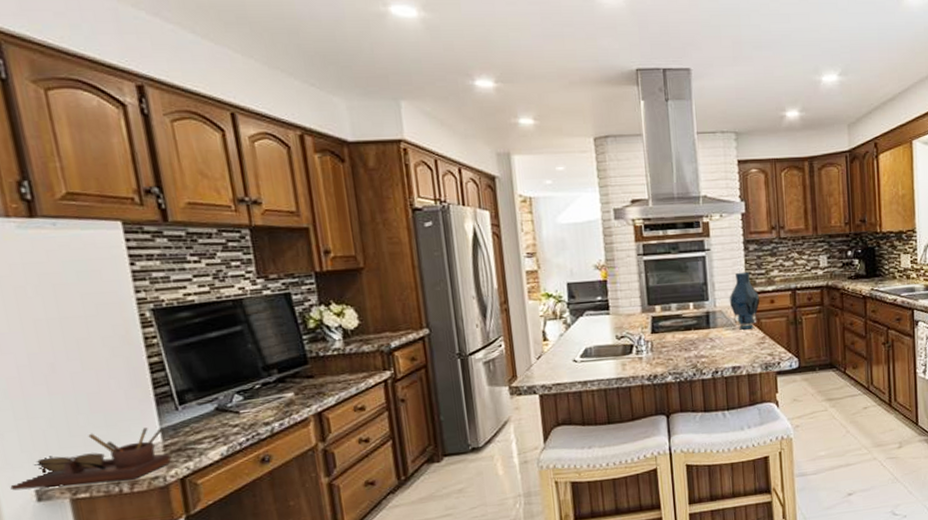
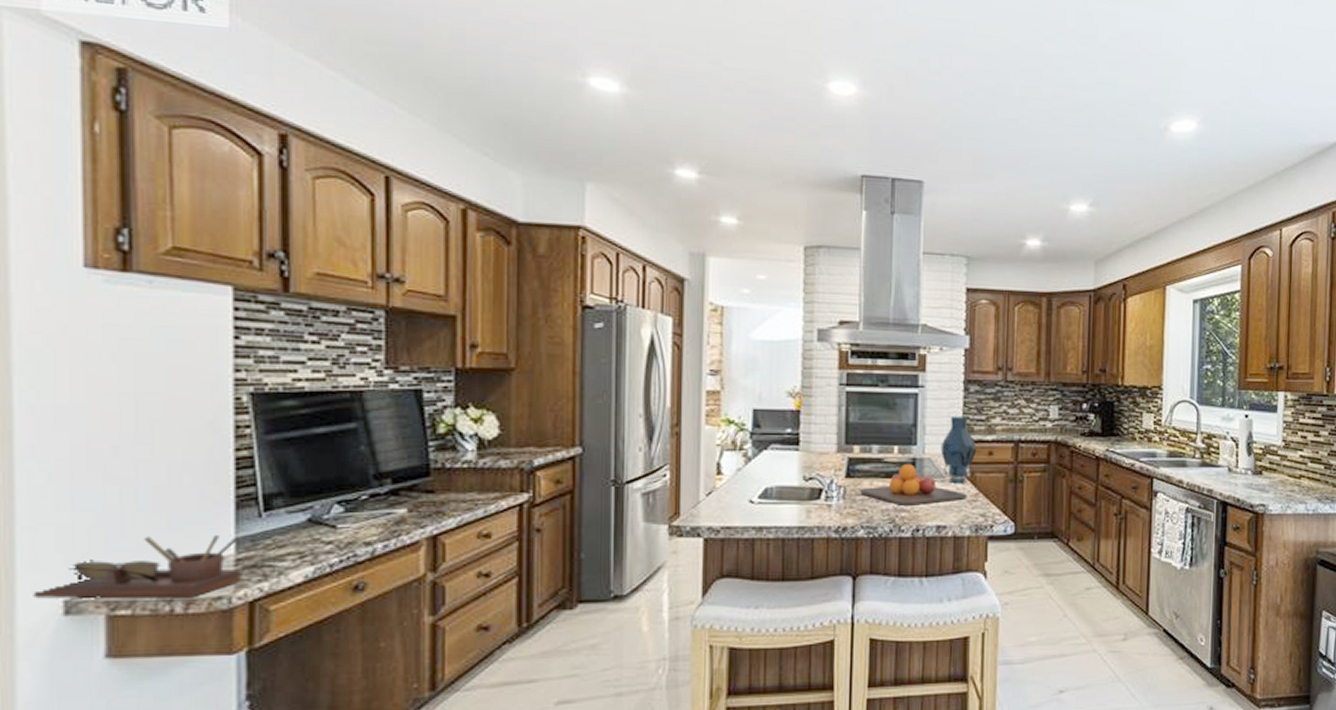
chopping board: none [665,317,756,353] -> present [860,464,967,505]

